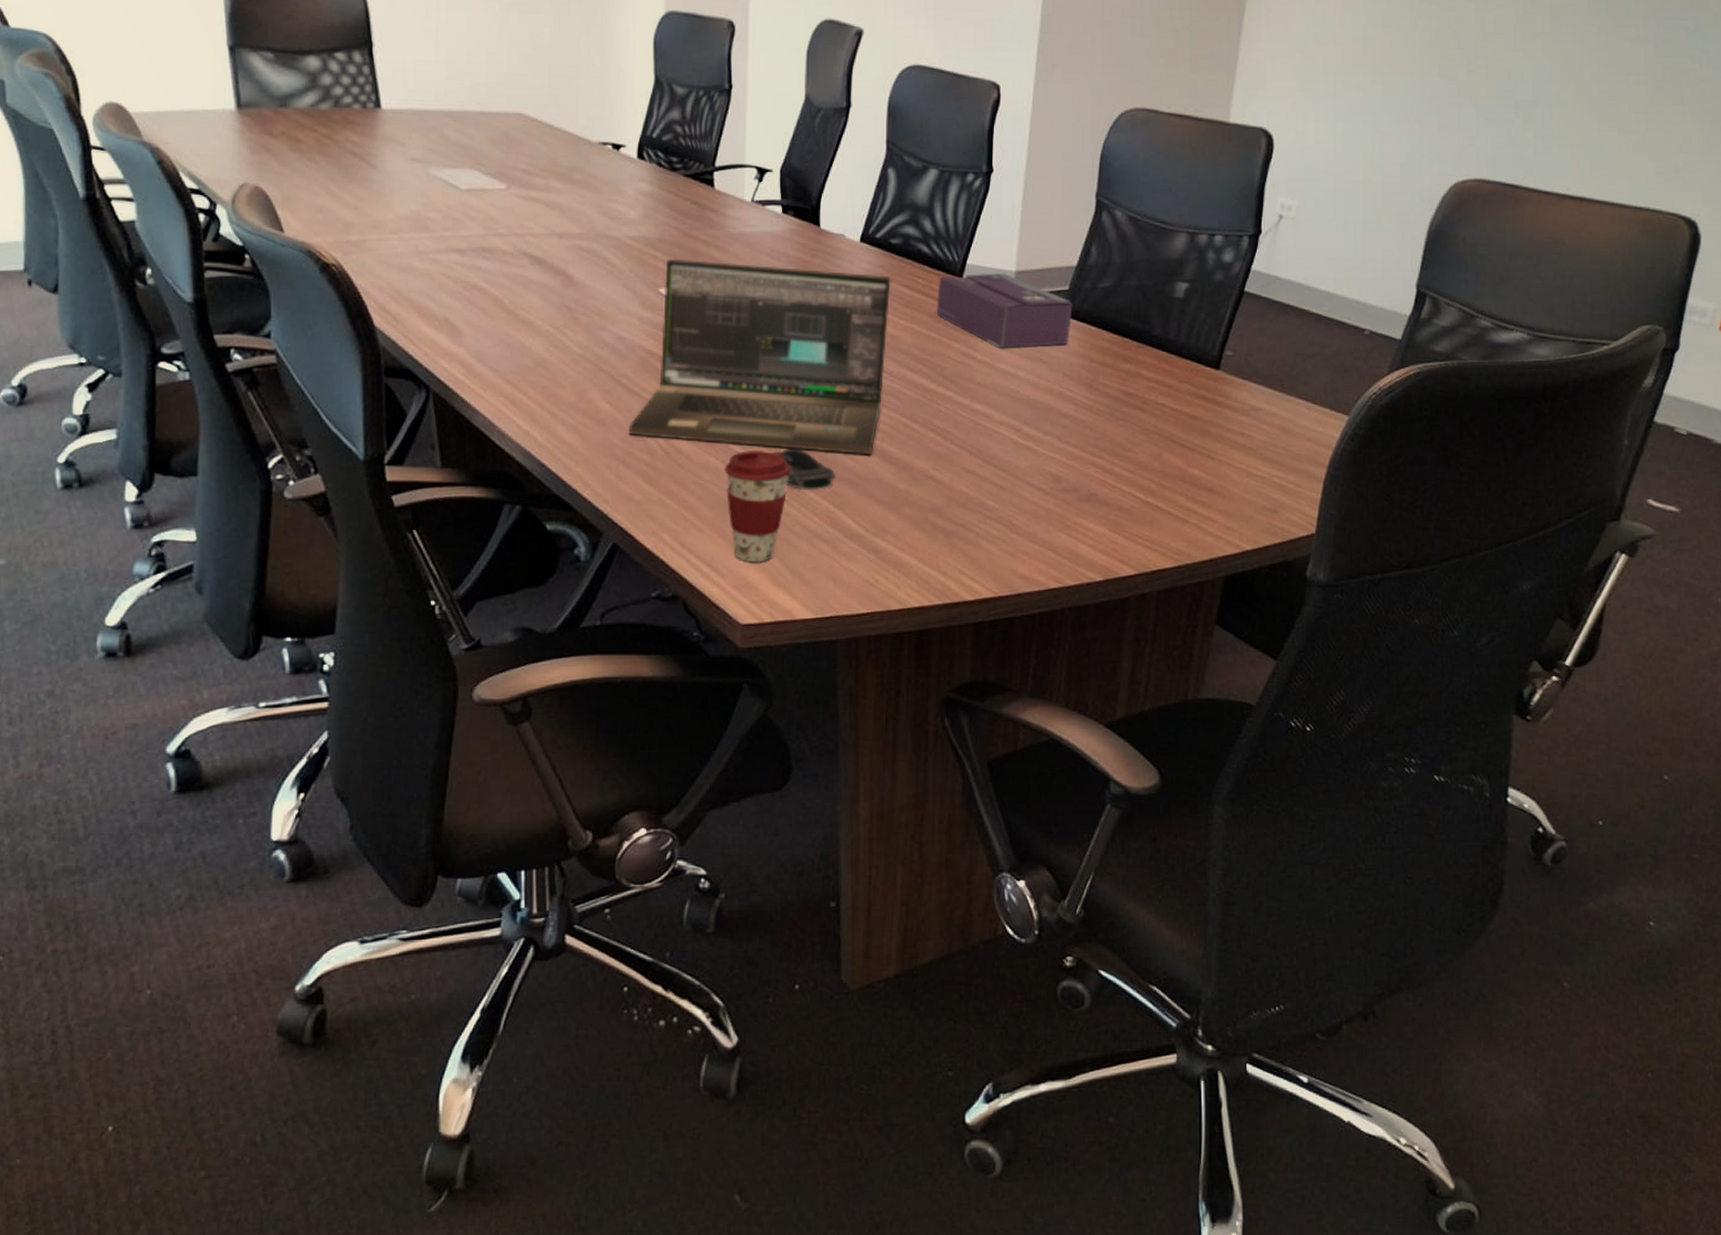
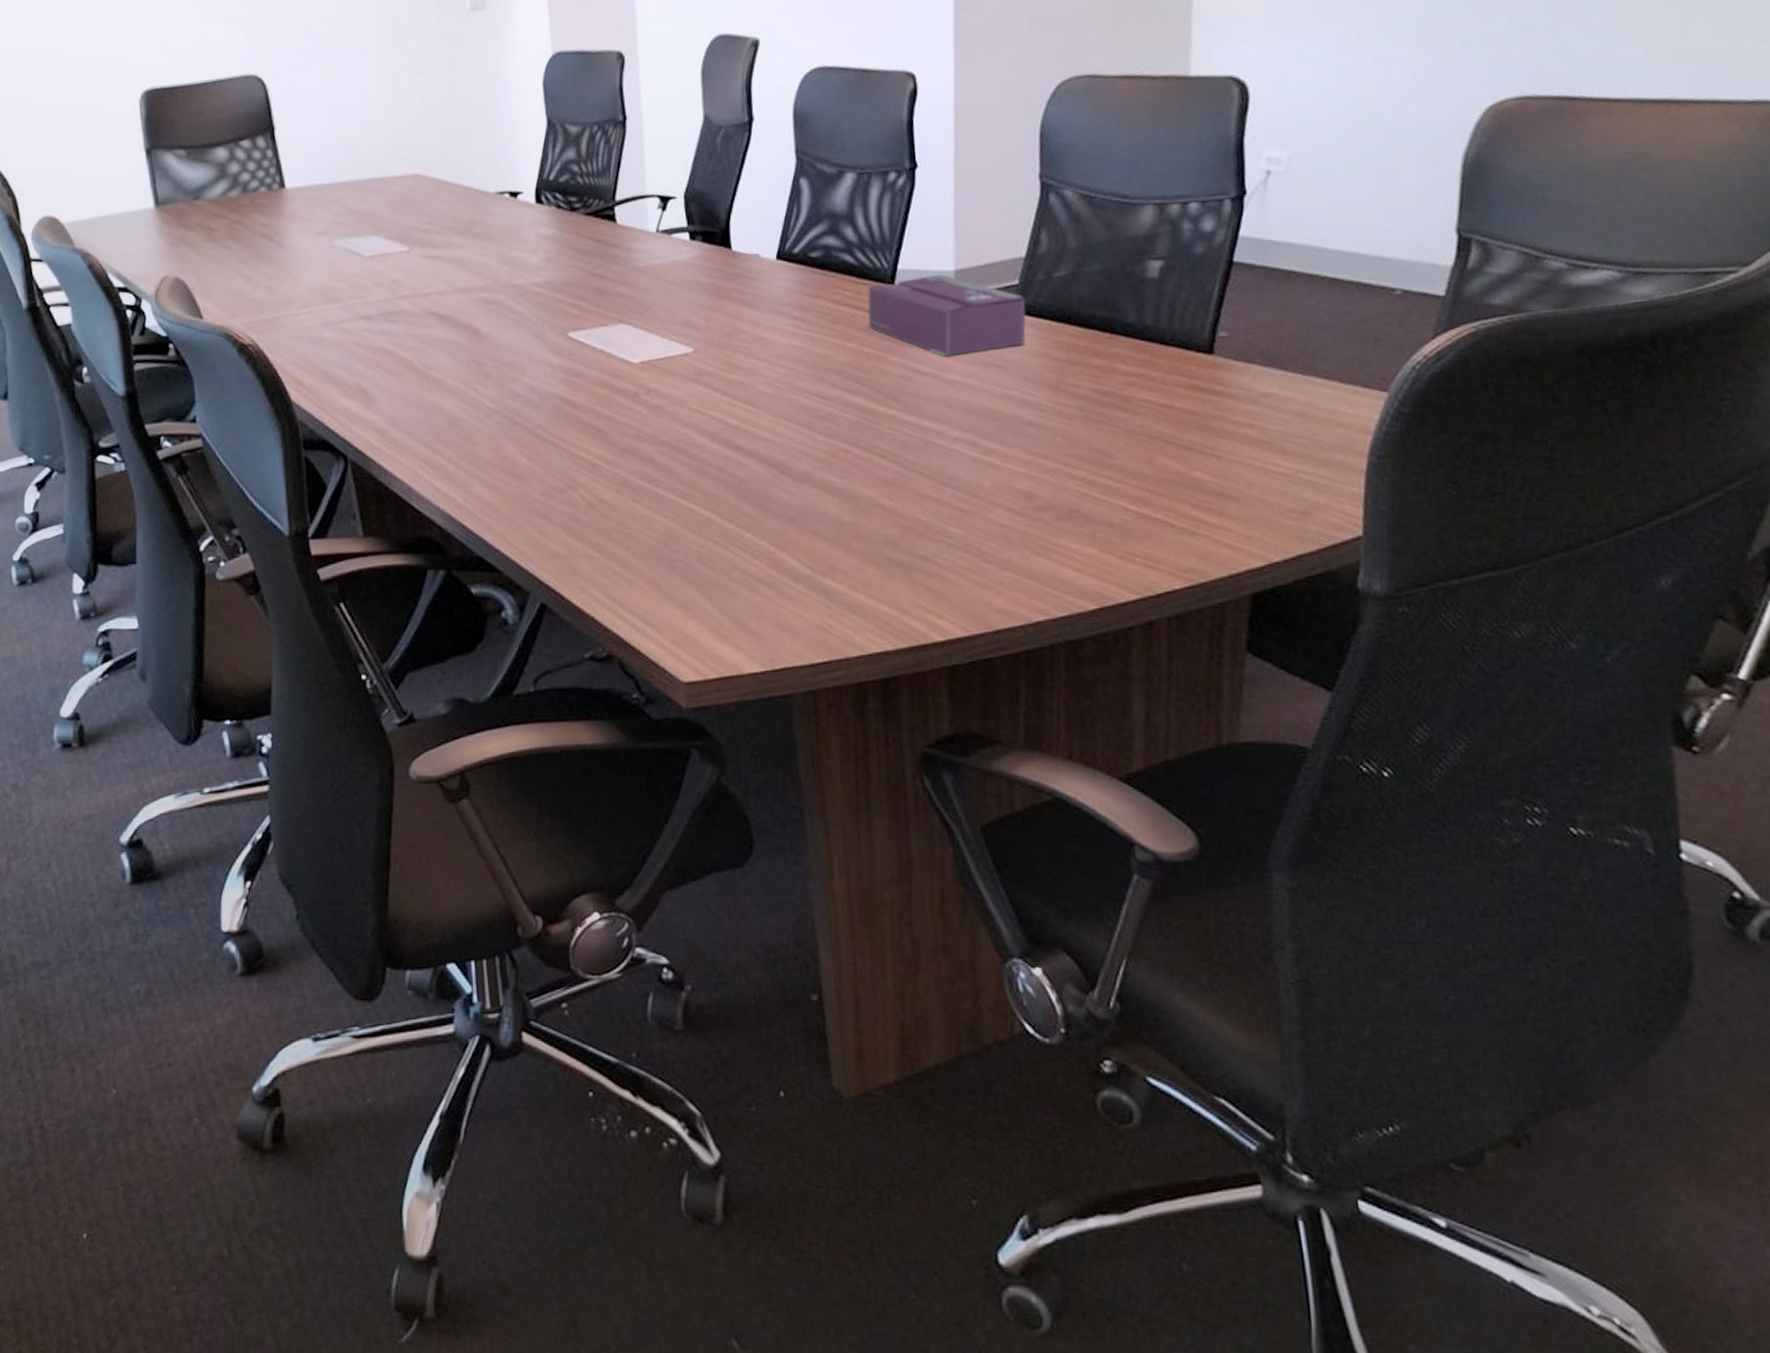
laptop: present [628,259,891,454] -> none [547,292,817,489]
coffee cup: present [724,450,791,562] -> none [651,491,724,614]
computer mouse: present [772,449,837,491] -> none [701,487,774,532]

